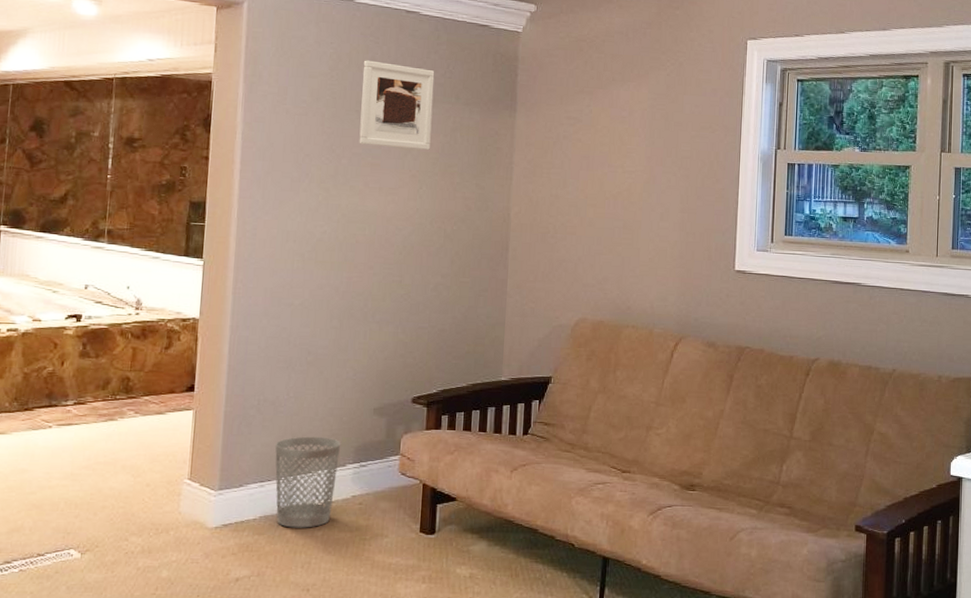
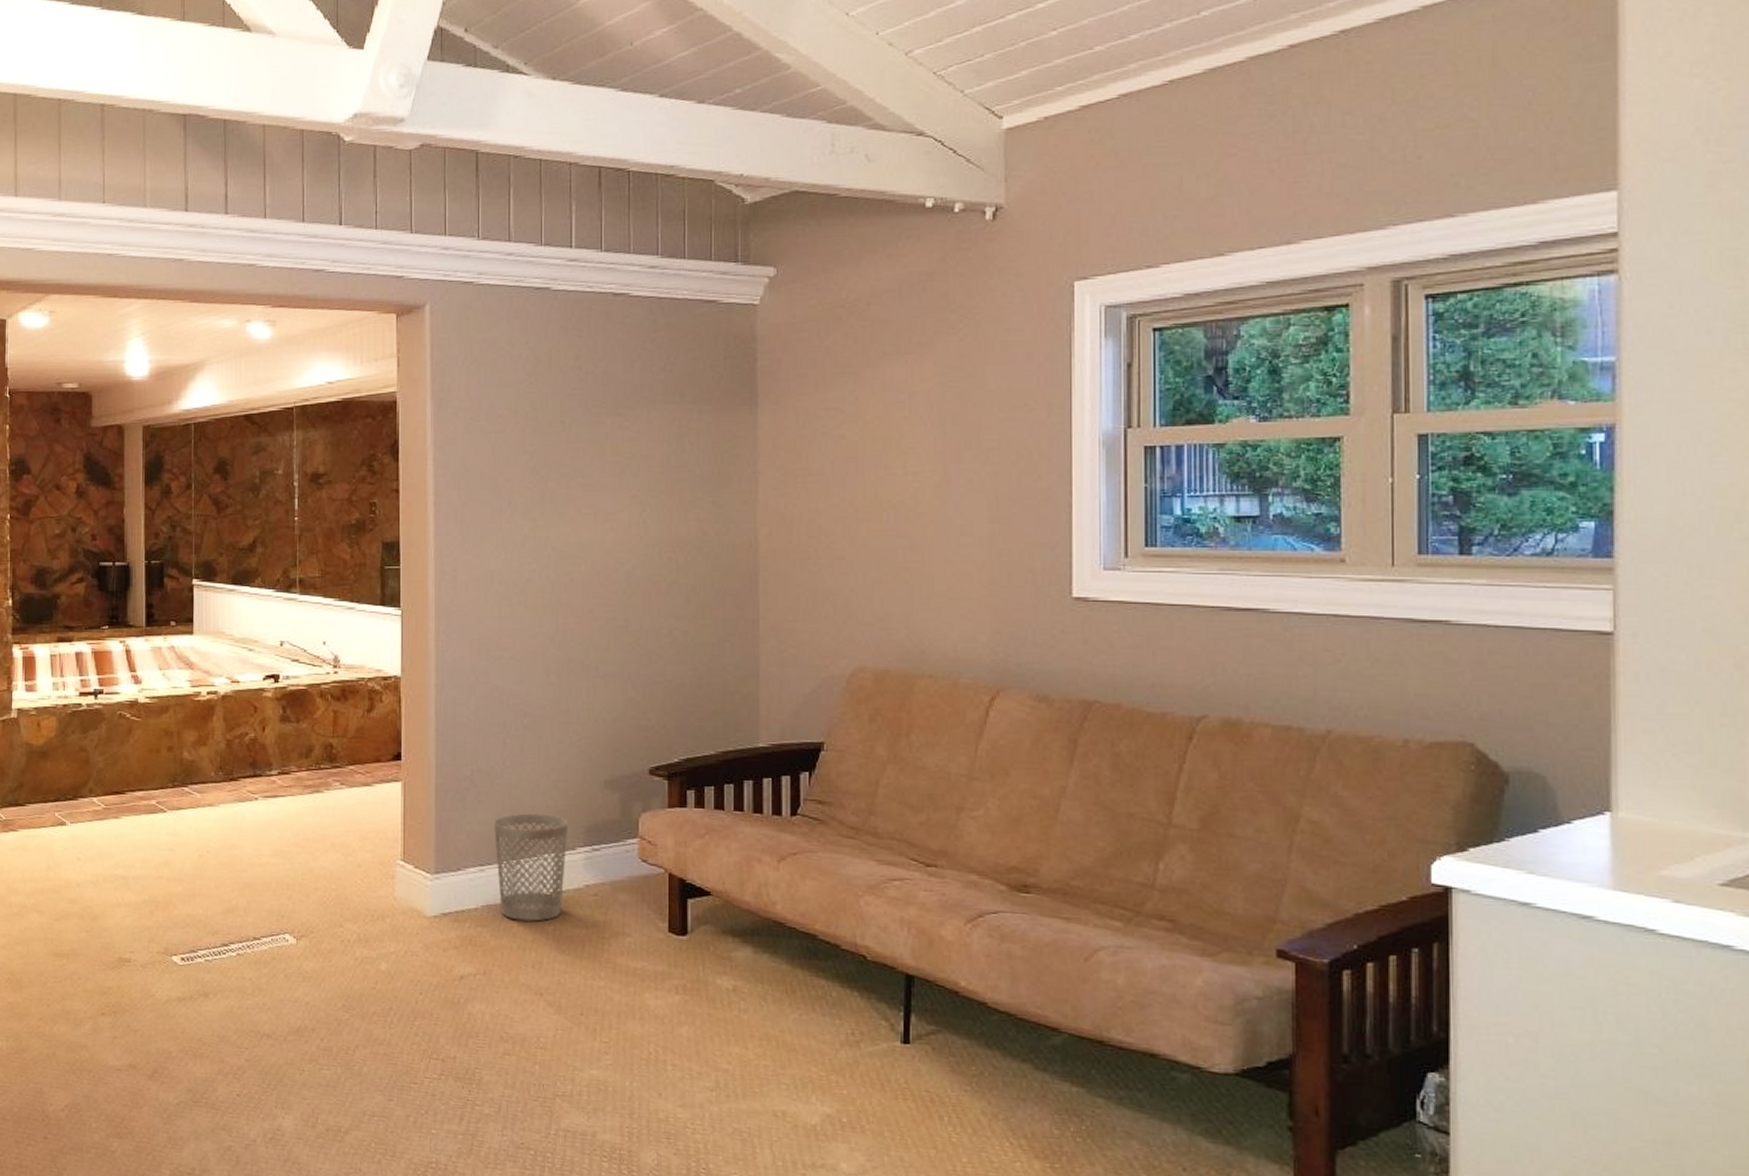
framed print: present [359,60,435,150] -> none [566,359,653,463]

